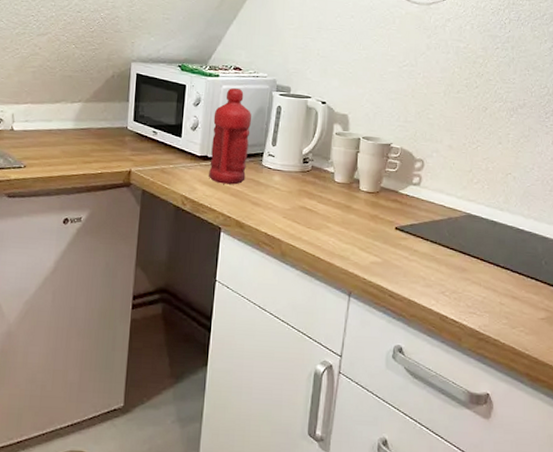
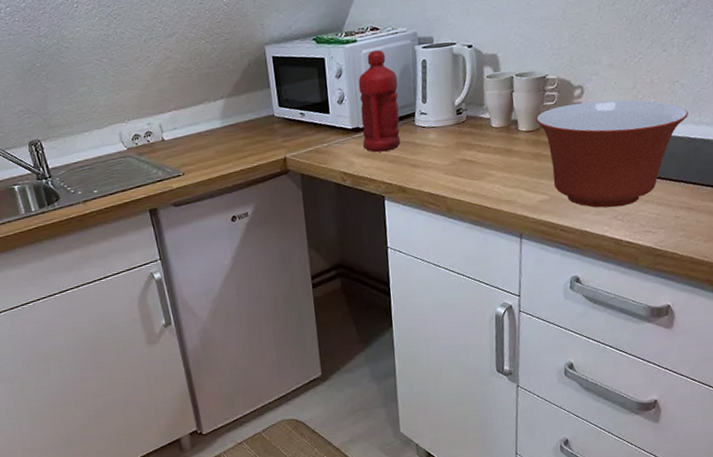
mixing bowl: none [377,174,518,283] -> present [536,99,688,208]

